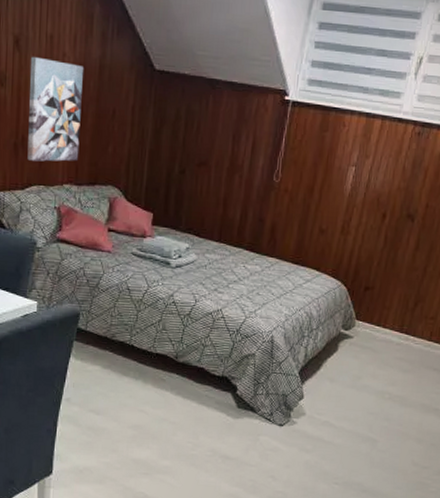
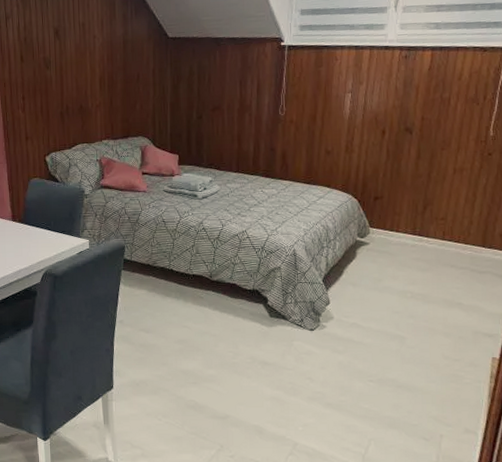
wall art: present [27,56,83,162] -> none [68,41,113,125]

